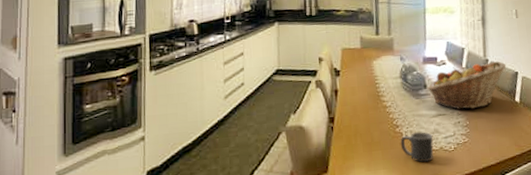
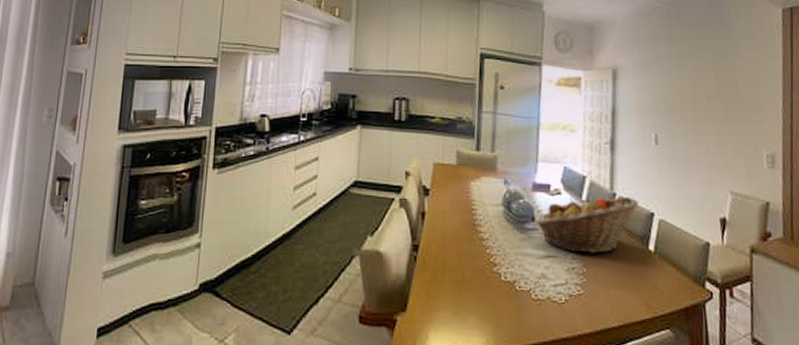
mug: present [400,132,434,163] -> none [497,275,539,314]

